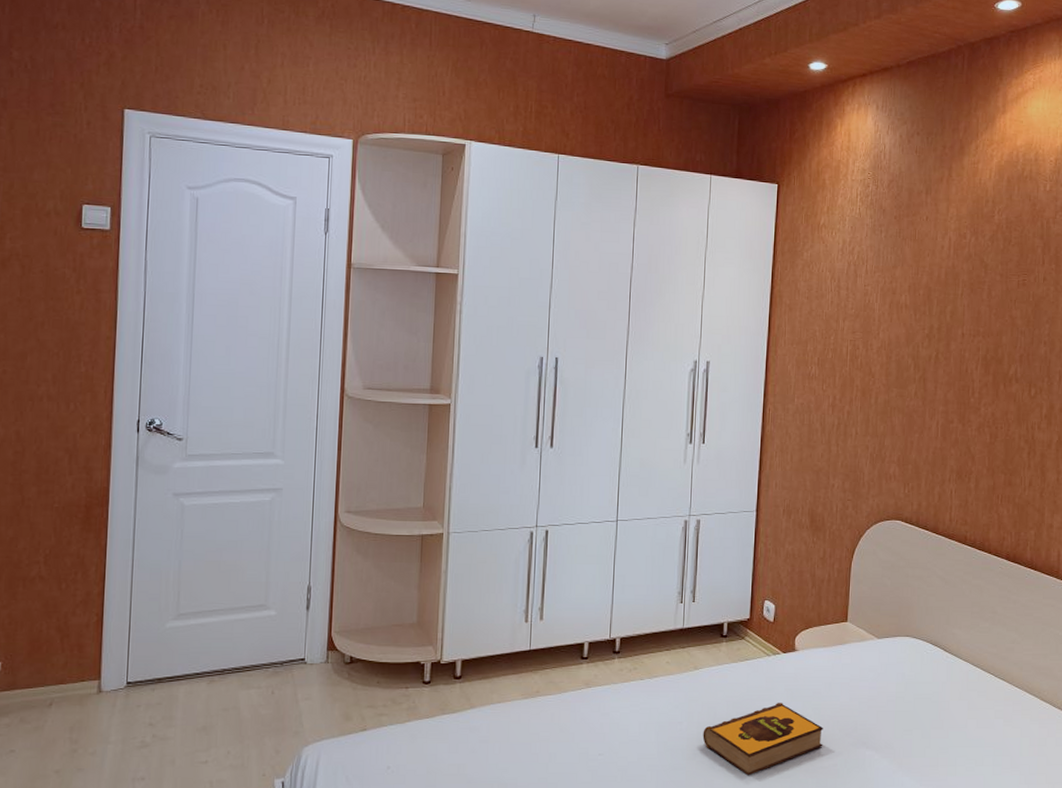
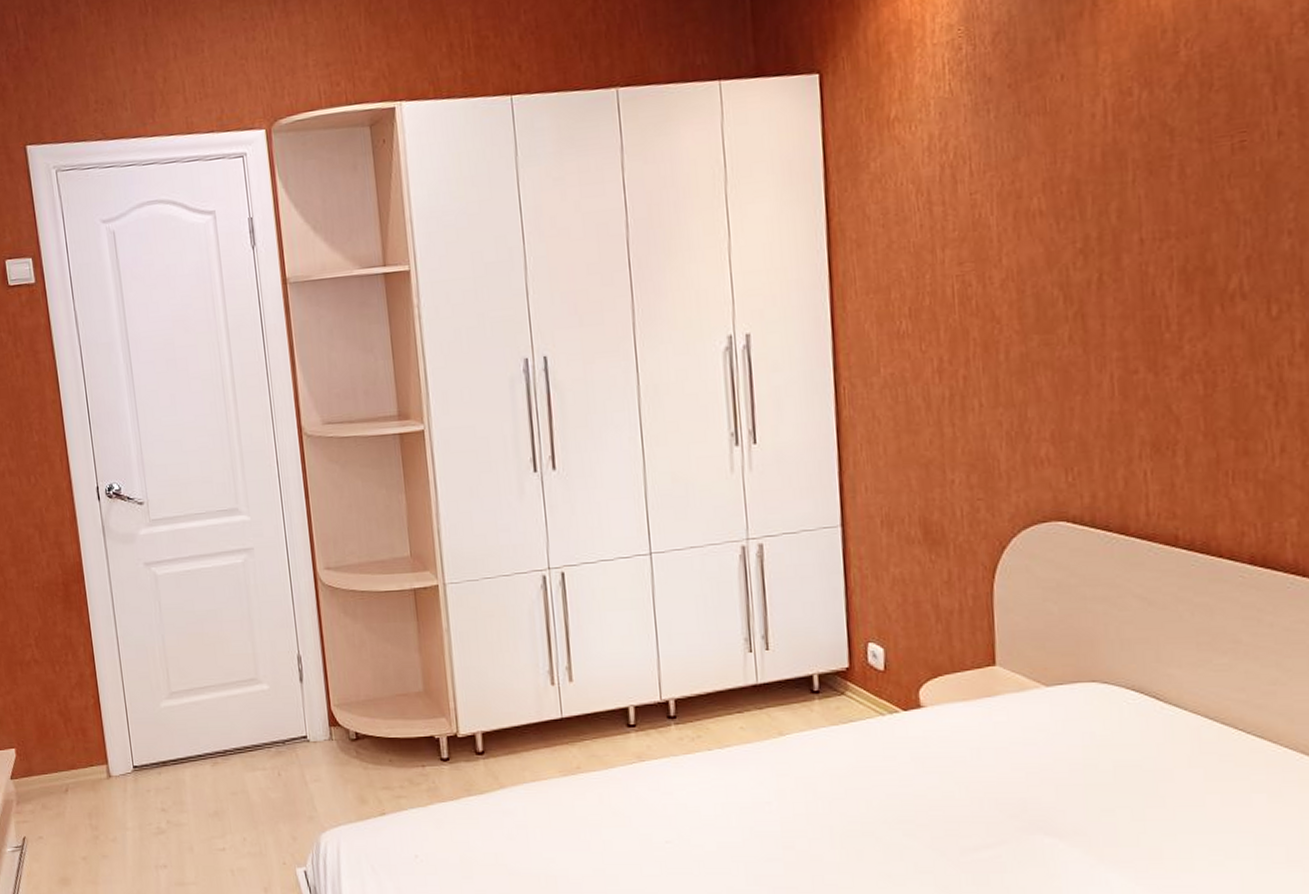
hardback book: present [702,703,824,776] -> none [801,776,977,869]

